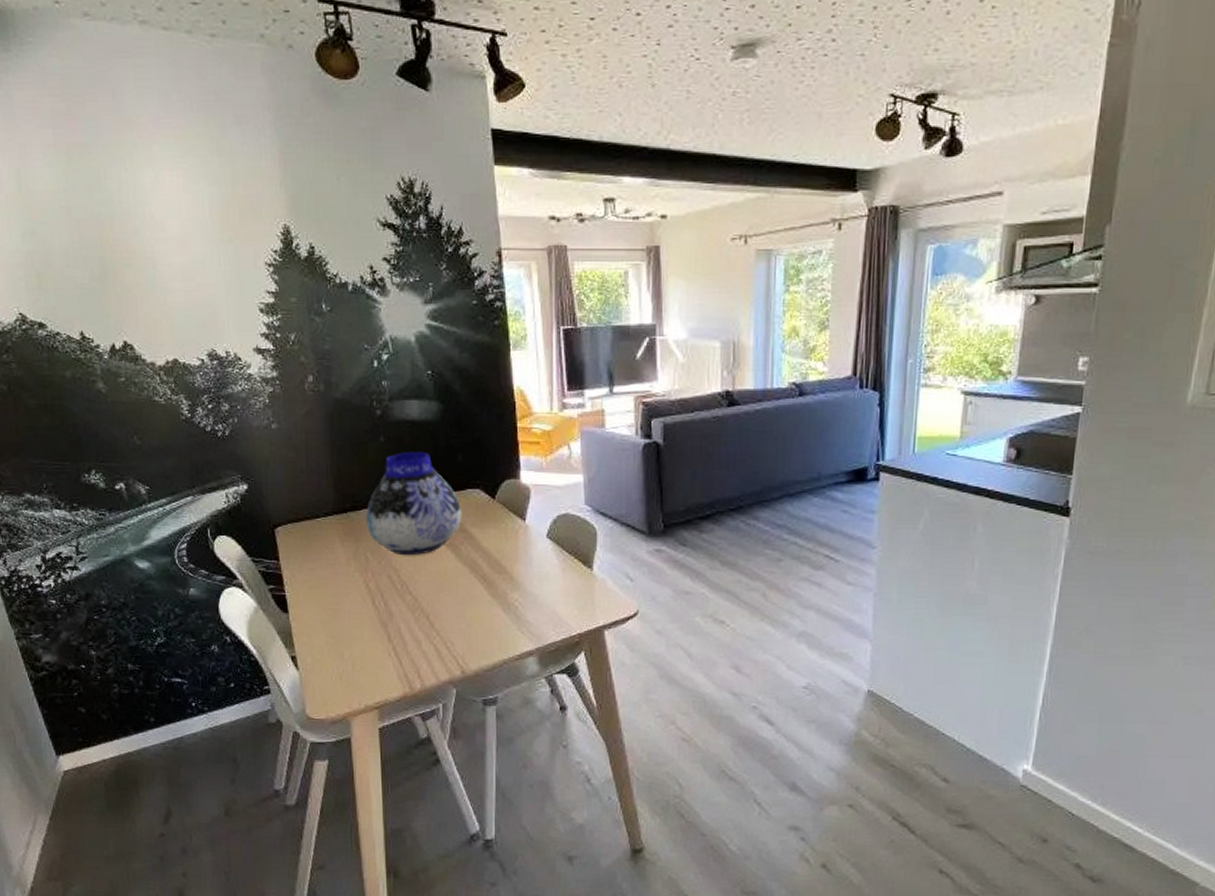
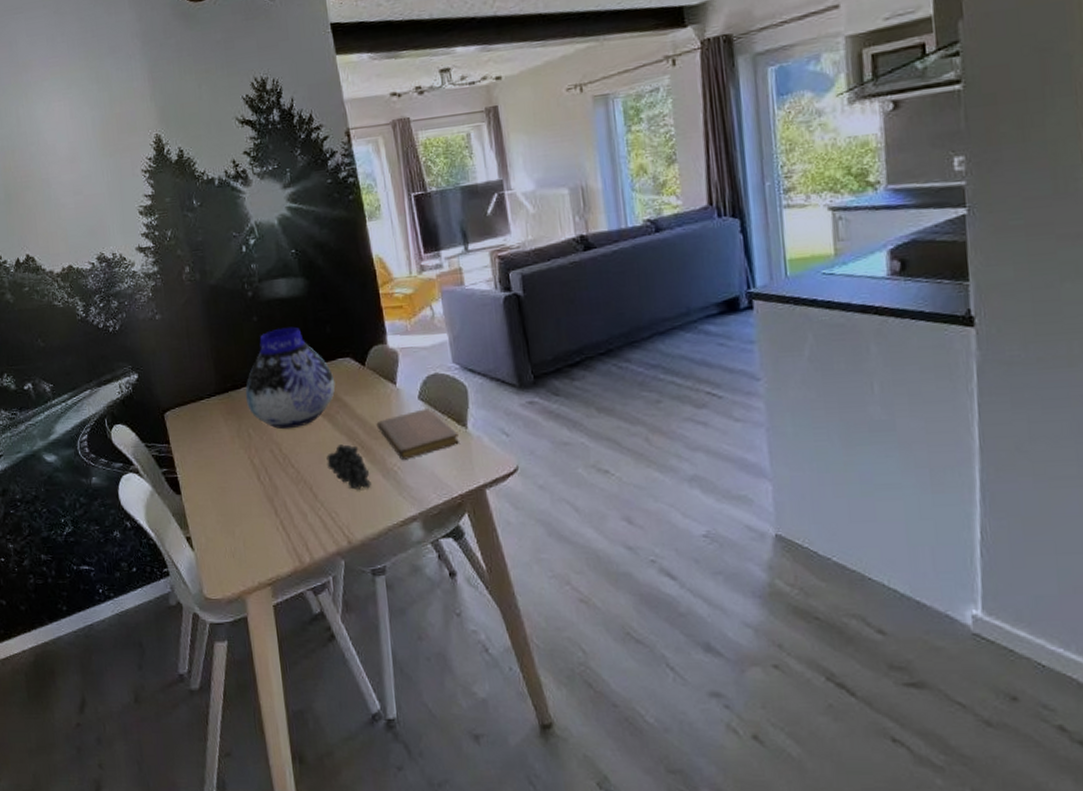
fruit: none [446,576,490,623] -> present [326,444,371,491]
notebook: none [501,547,583,596] -> present [376,408,459,460]

